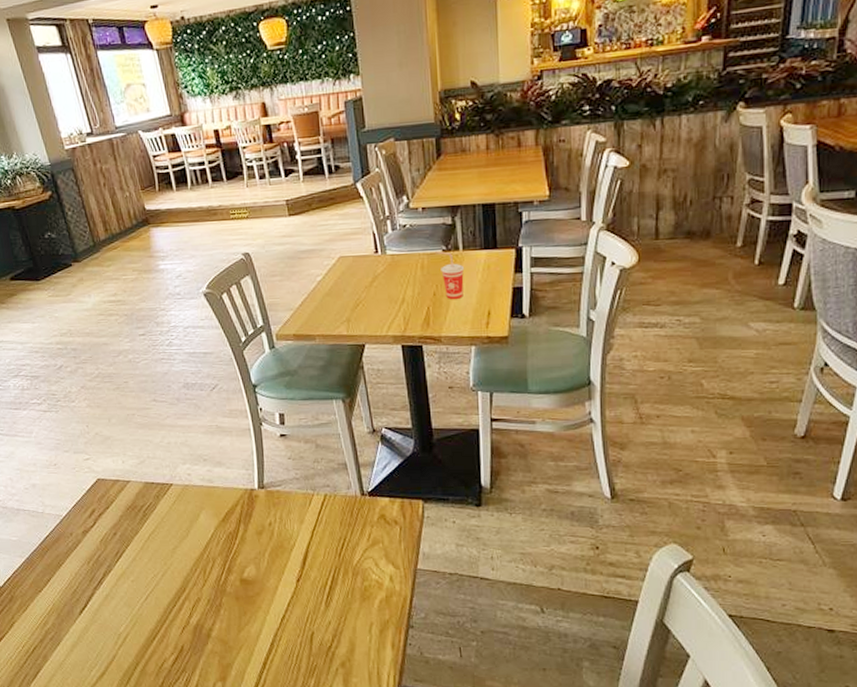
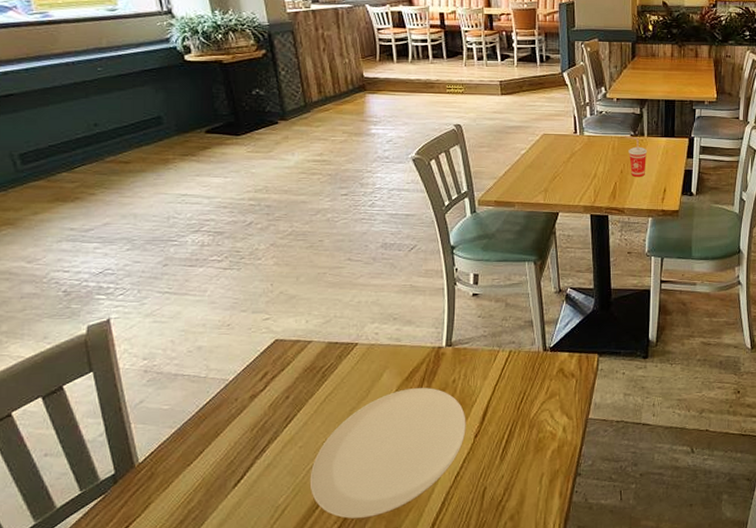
plate: none [144,530,288,652] -> present [309,388,466,519]

